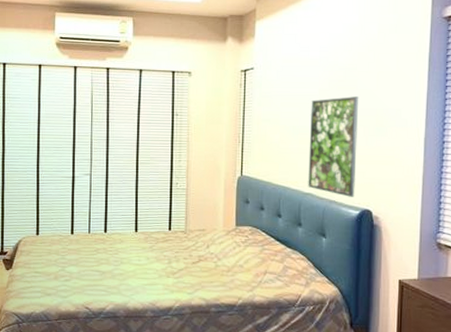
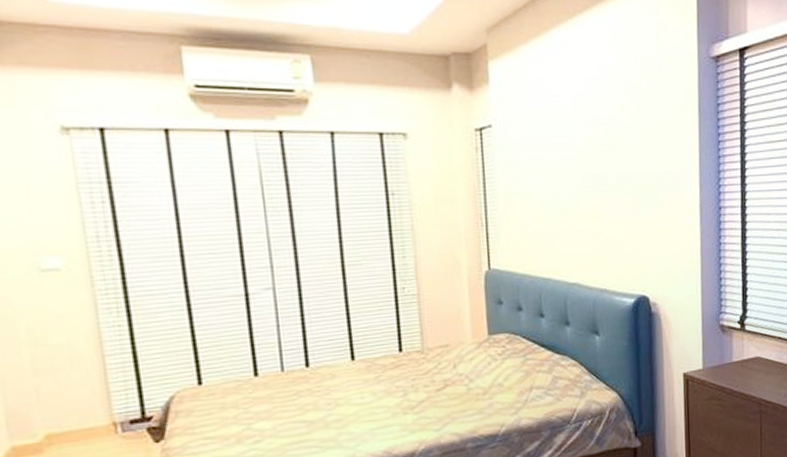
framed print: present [308,96,359,197] -> none [568,158,629,283]

